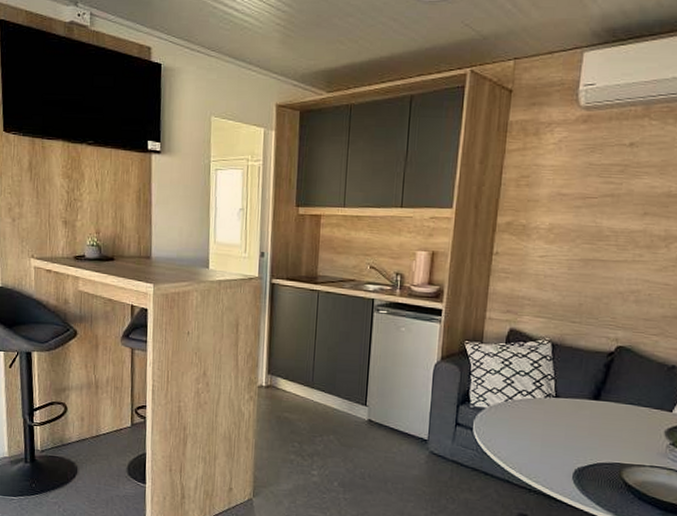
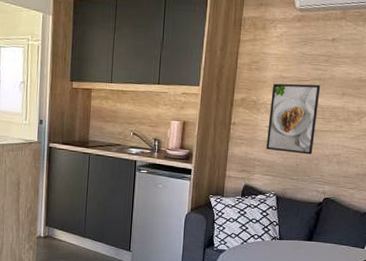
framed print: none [538,202,614,292] -> present [265,83,321,155]

